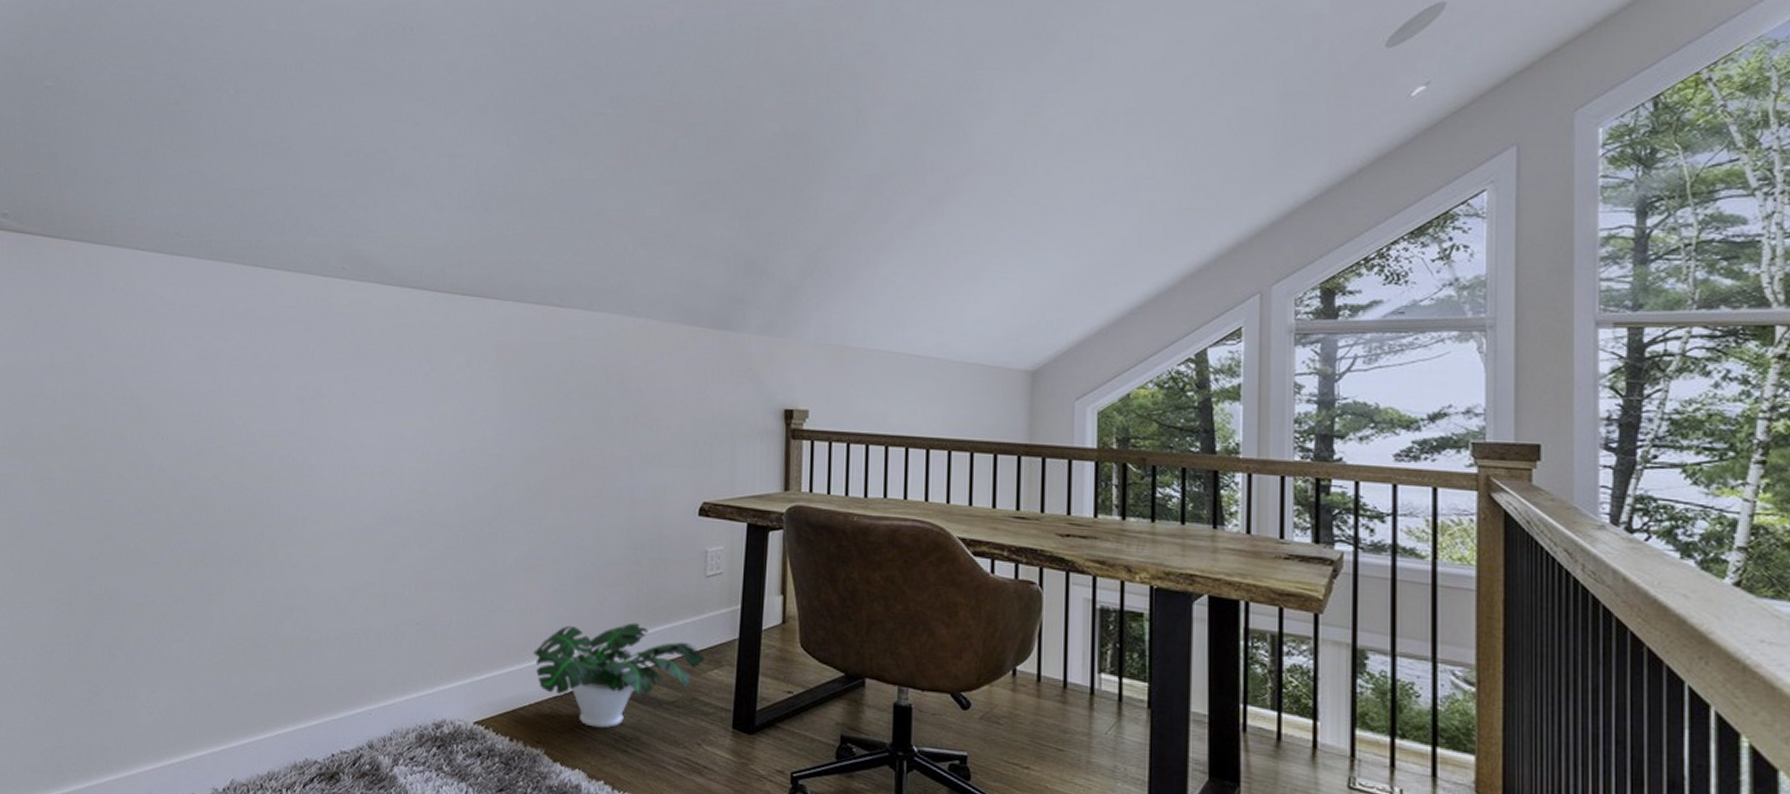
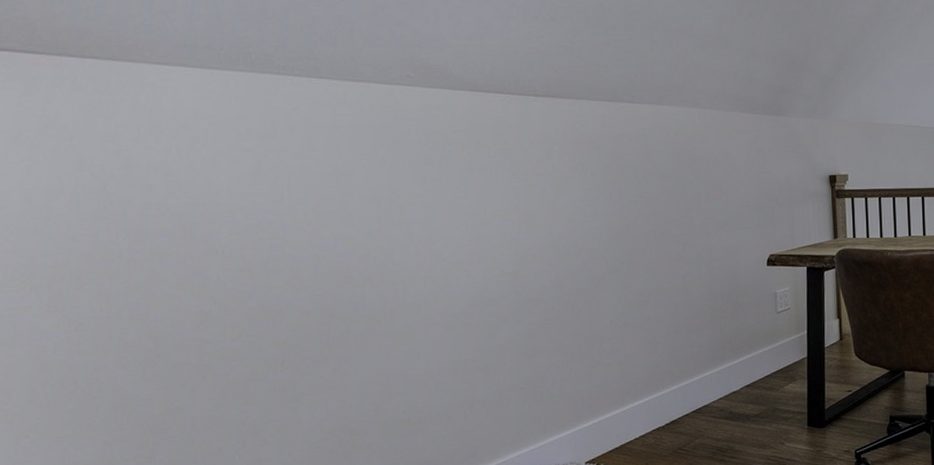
potted plant: present [533,623,705,728] -> none [634,357,782,447]

